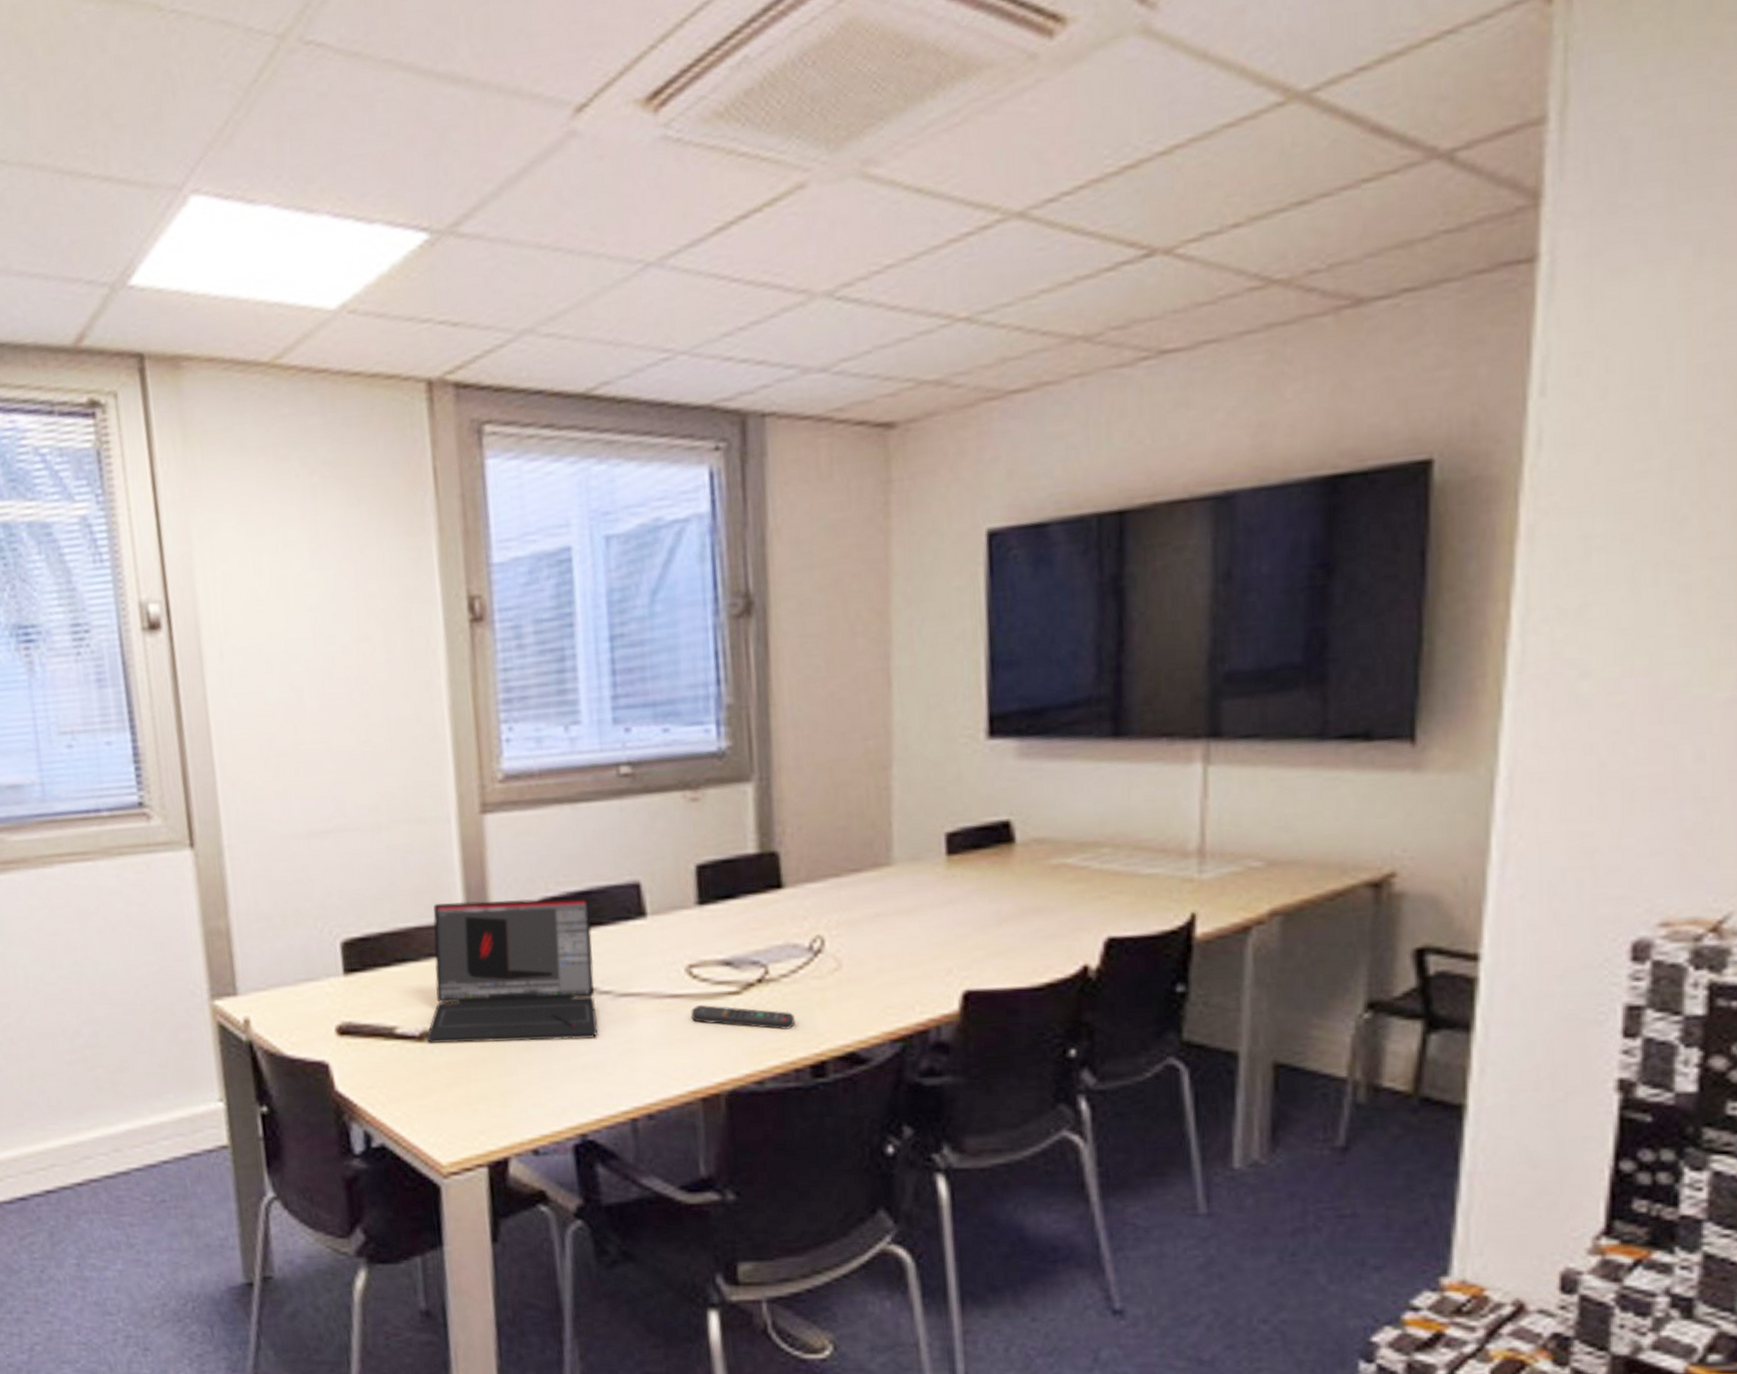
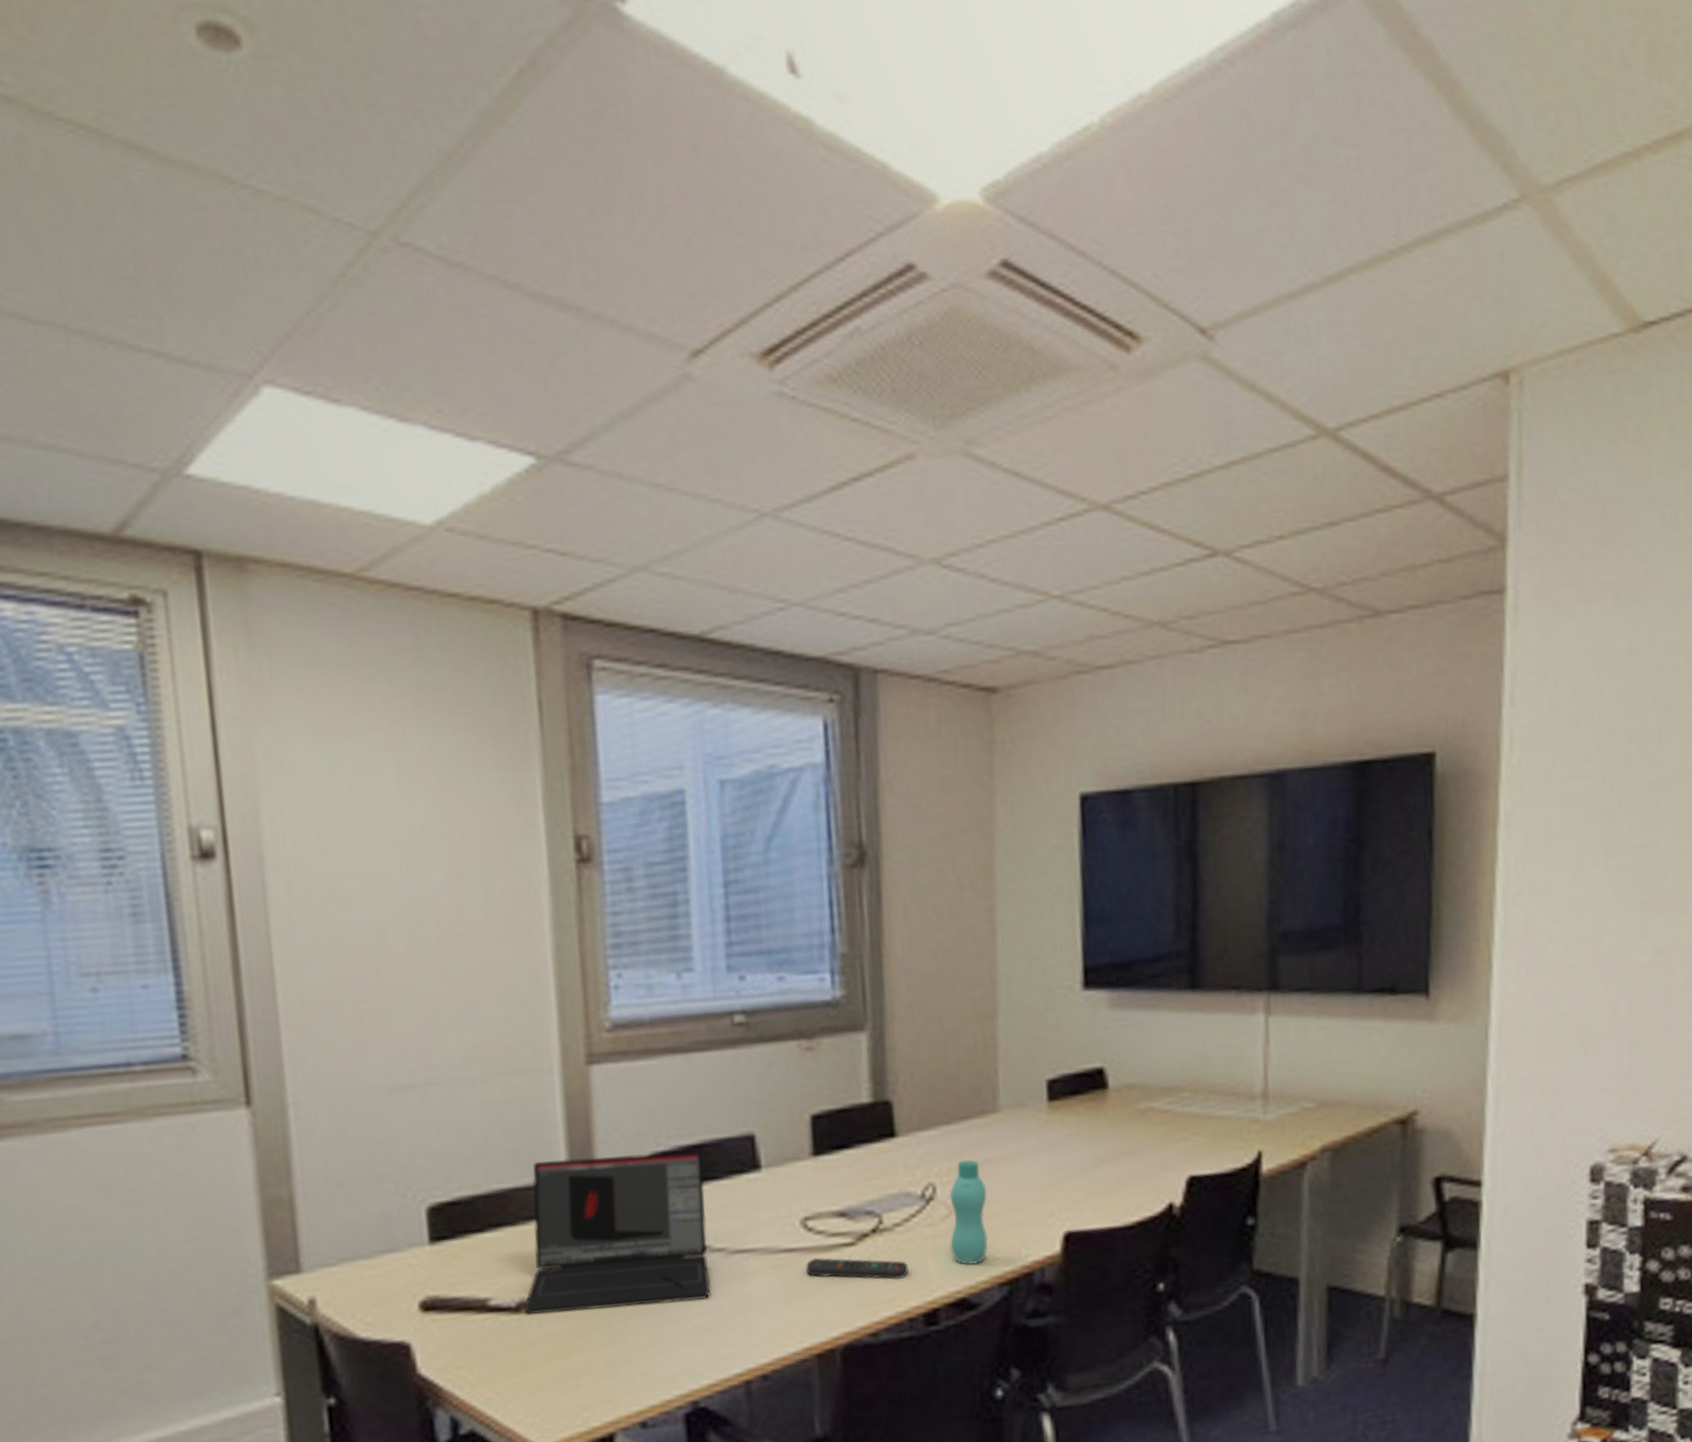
bottle: none [839,912,879,1020] -> present [950,1159,988,1266]

